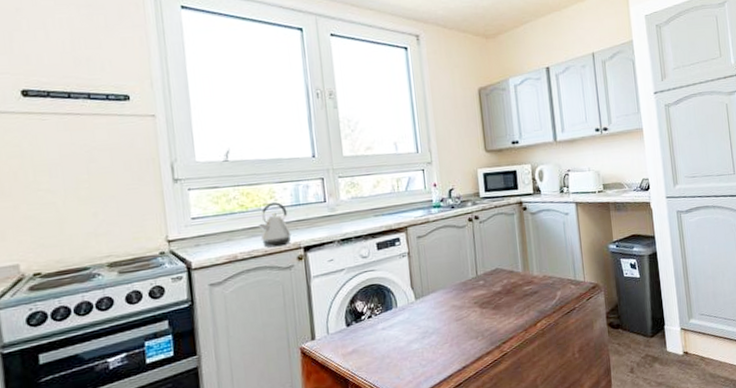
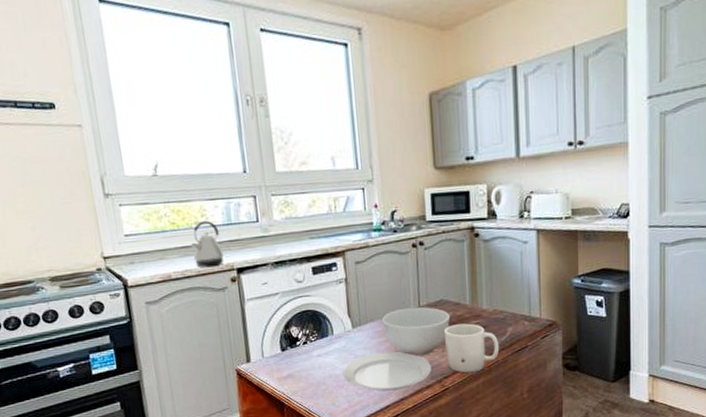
plate: none [407,320,491,361] -> present [343,352,431,391]
bowl: none [442,276,506,324] -> present [381,307,451,357]
mug: none [500,289,551,338] -> present [443,323,500,374]

